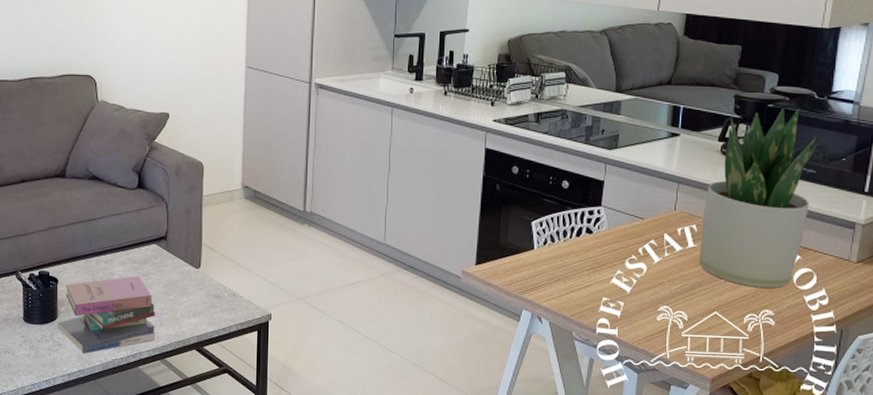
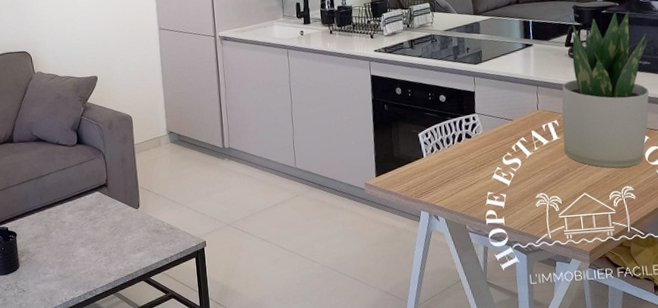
books: present [57,275,155,354] -> none [19,221,107,296]

